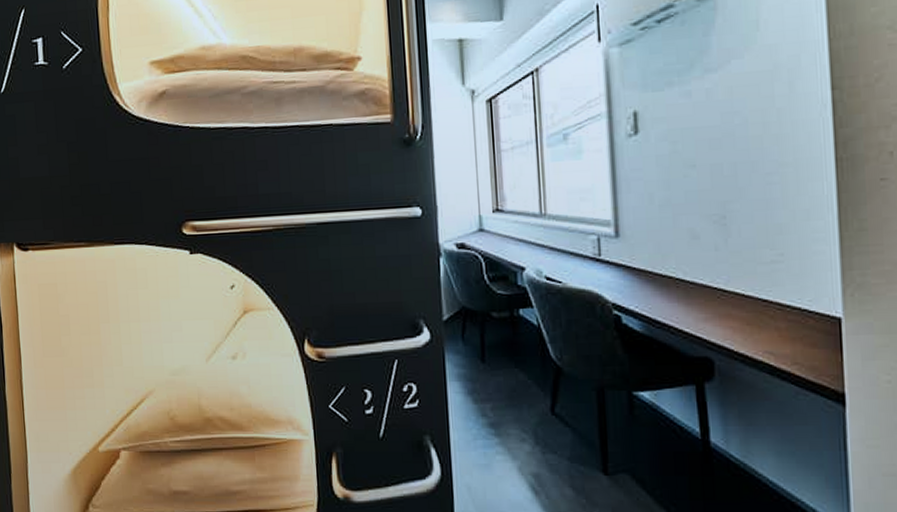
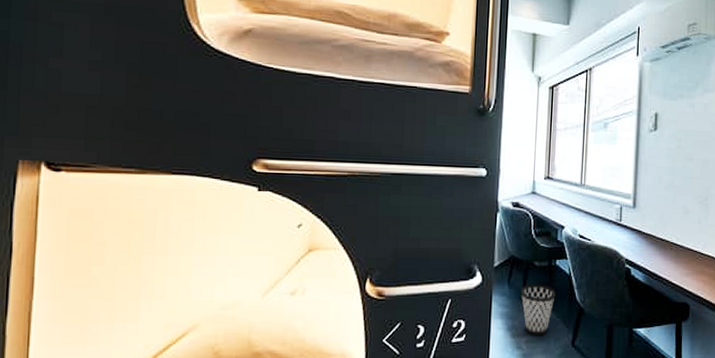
wastebasket: none [478,339,523,401] -> present [520,284,556,336]

